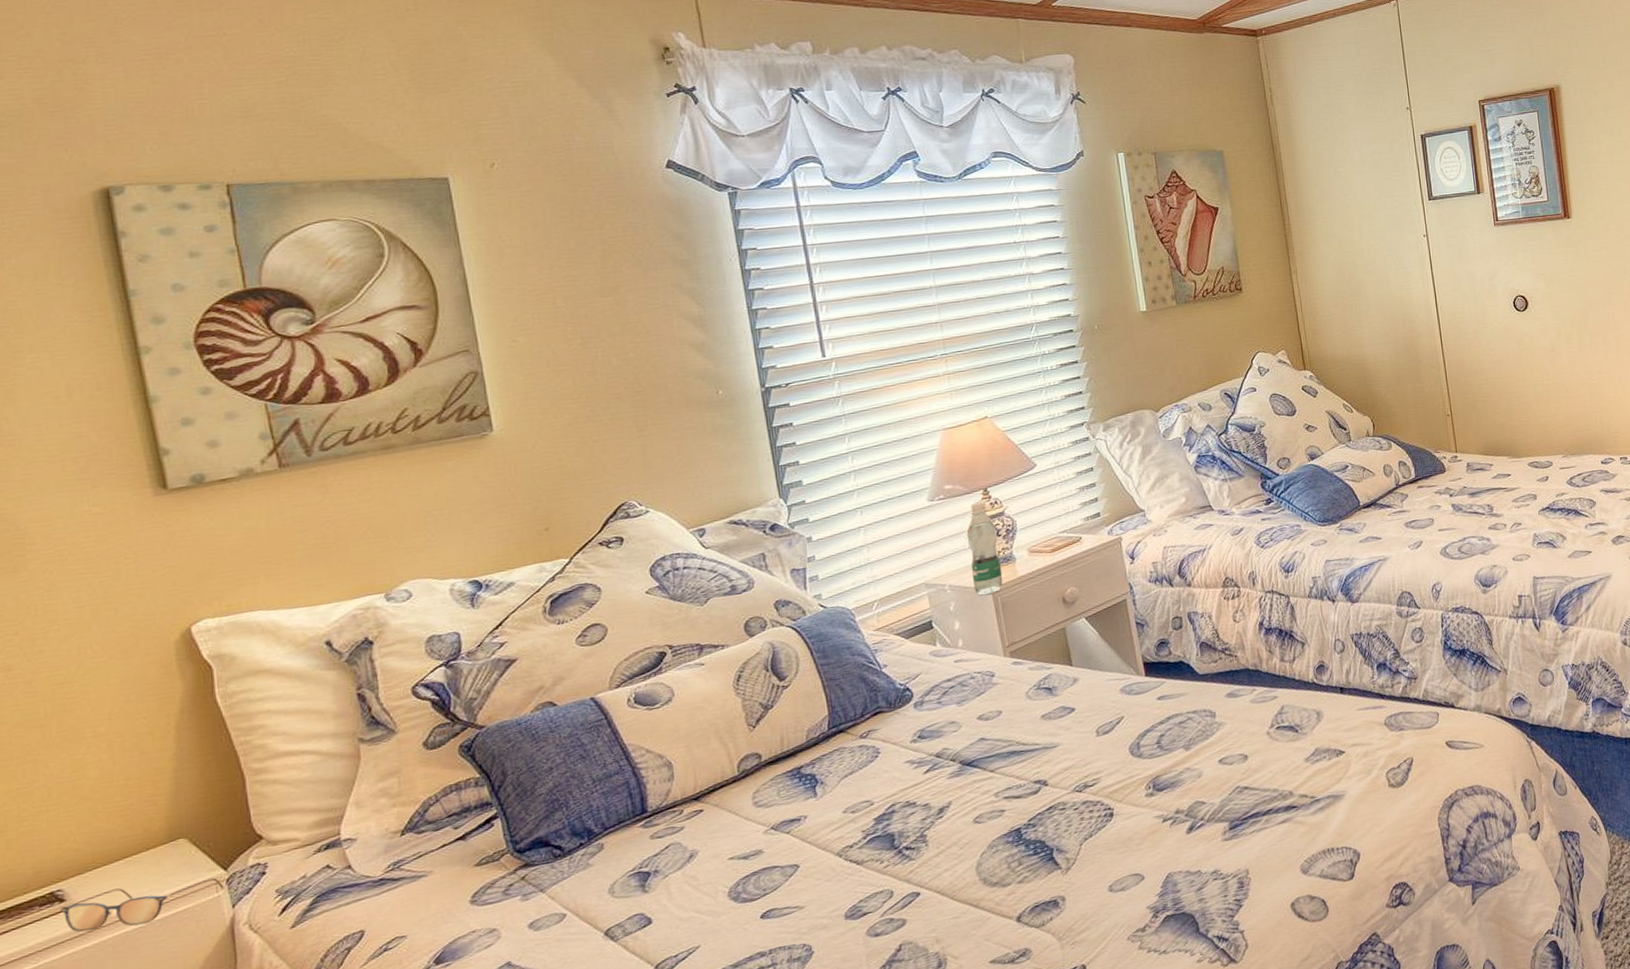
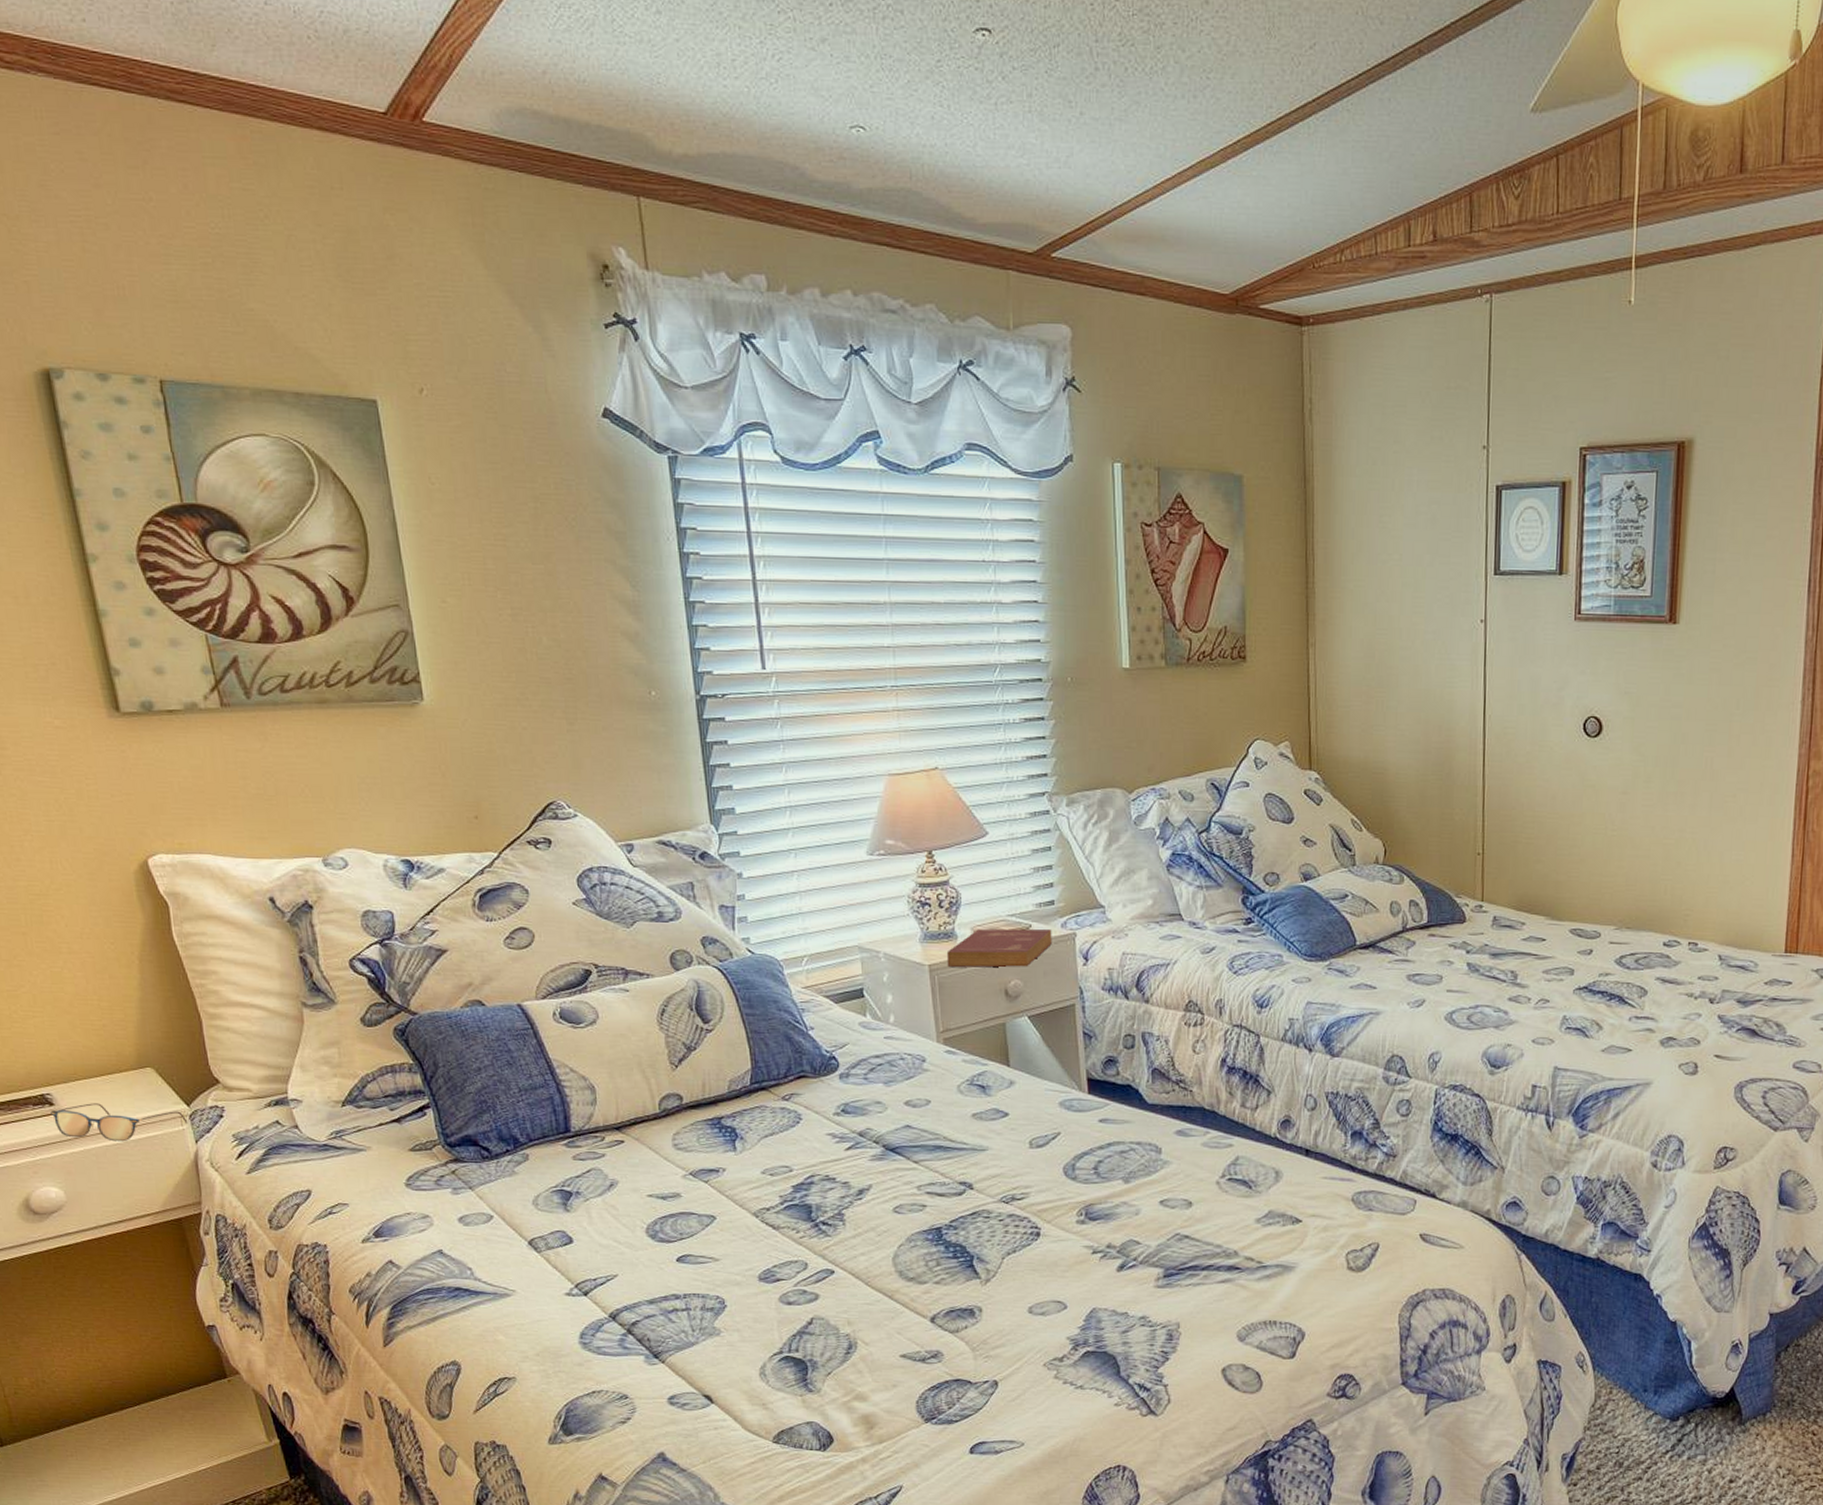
bottle: present [966,501,1003,595] -> none [906,864,942,971]
book: none [1007,537,1101,587] -> present [946,928,1052,968]

